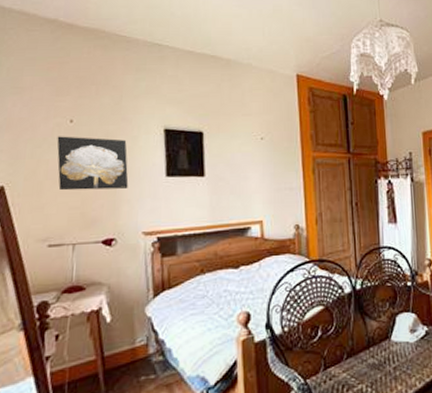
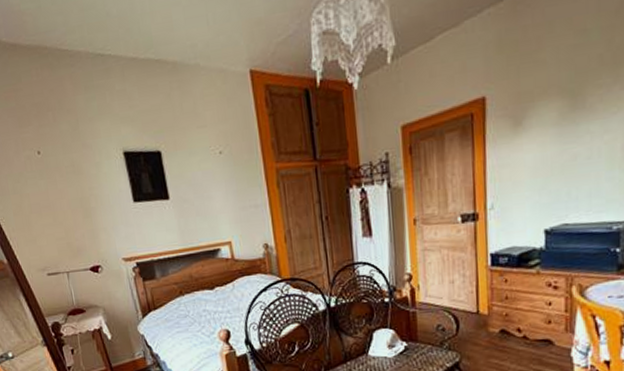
wall art: present [57,136,129,191] -> none [30,167,102,223]

